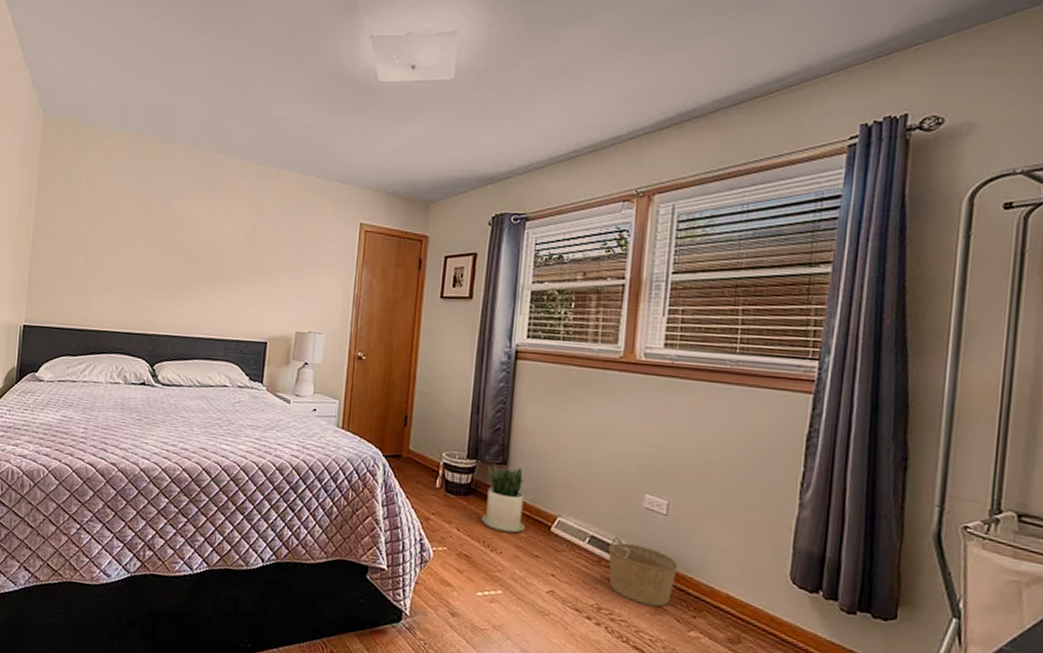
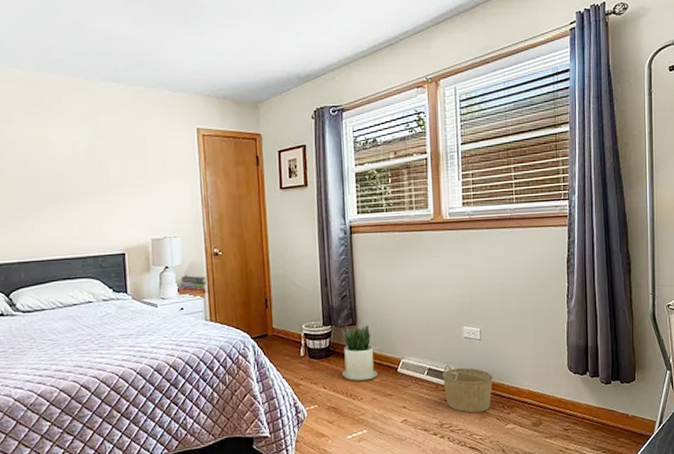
books: none [311,375,346,403] -> present [176,275,207,299]

